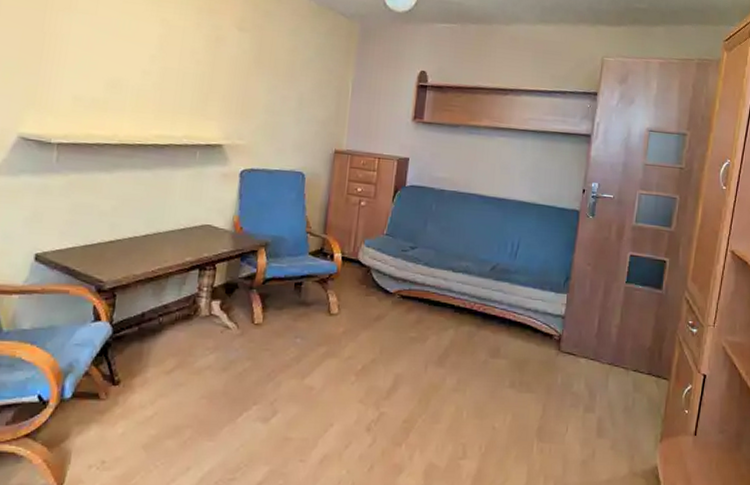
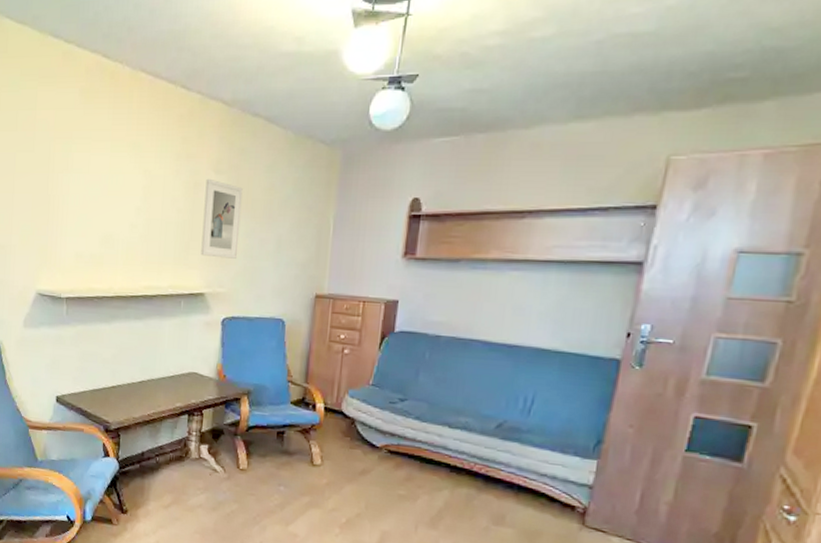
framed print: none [220,34,266,113] -> present [201,178,243,259]

